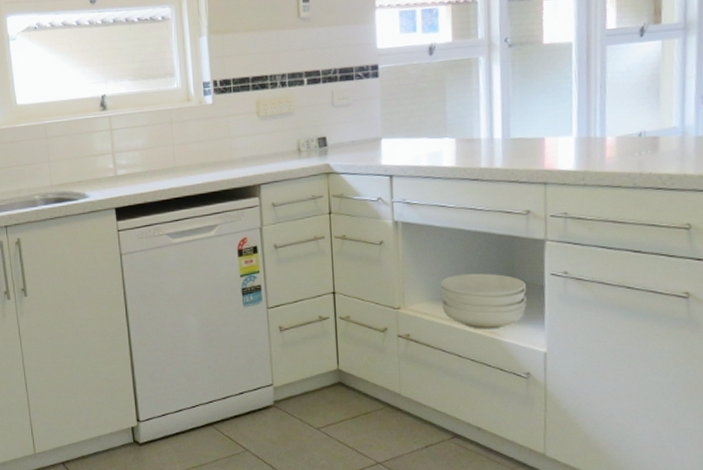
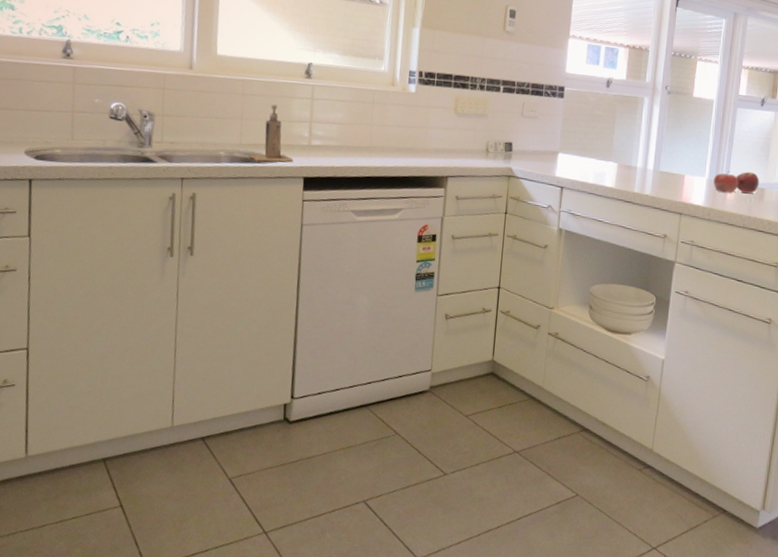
soap dispenser: none [61,142,103,199] -> present [248,105,294,162]
fruit: none [584,123,621,151] -> present [713,171,739,194]
fruit: none [615,119,650,147] -> present [736,171,760,194]

